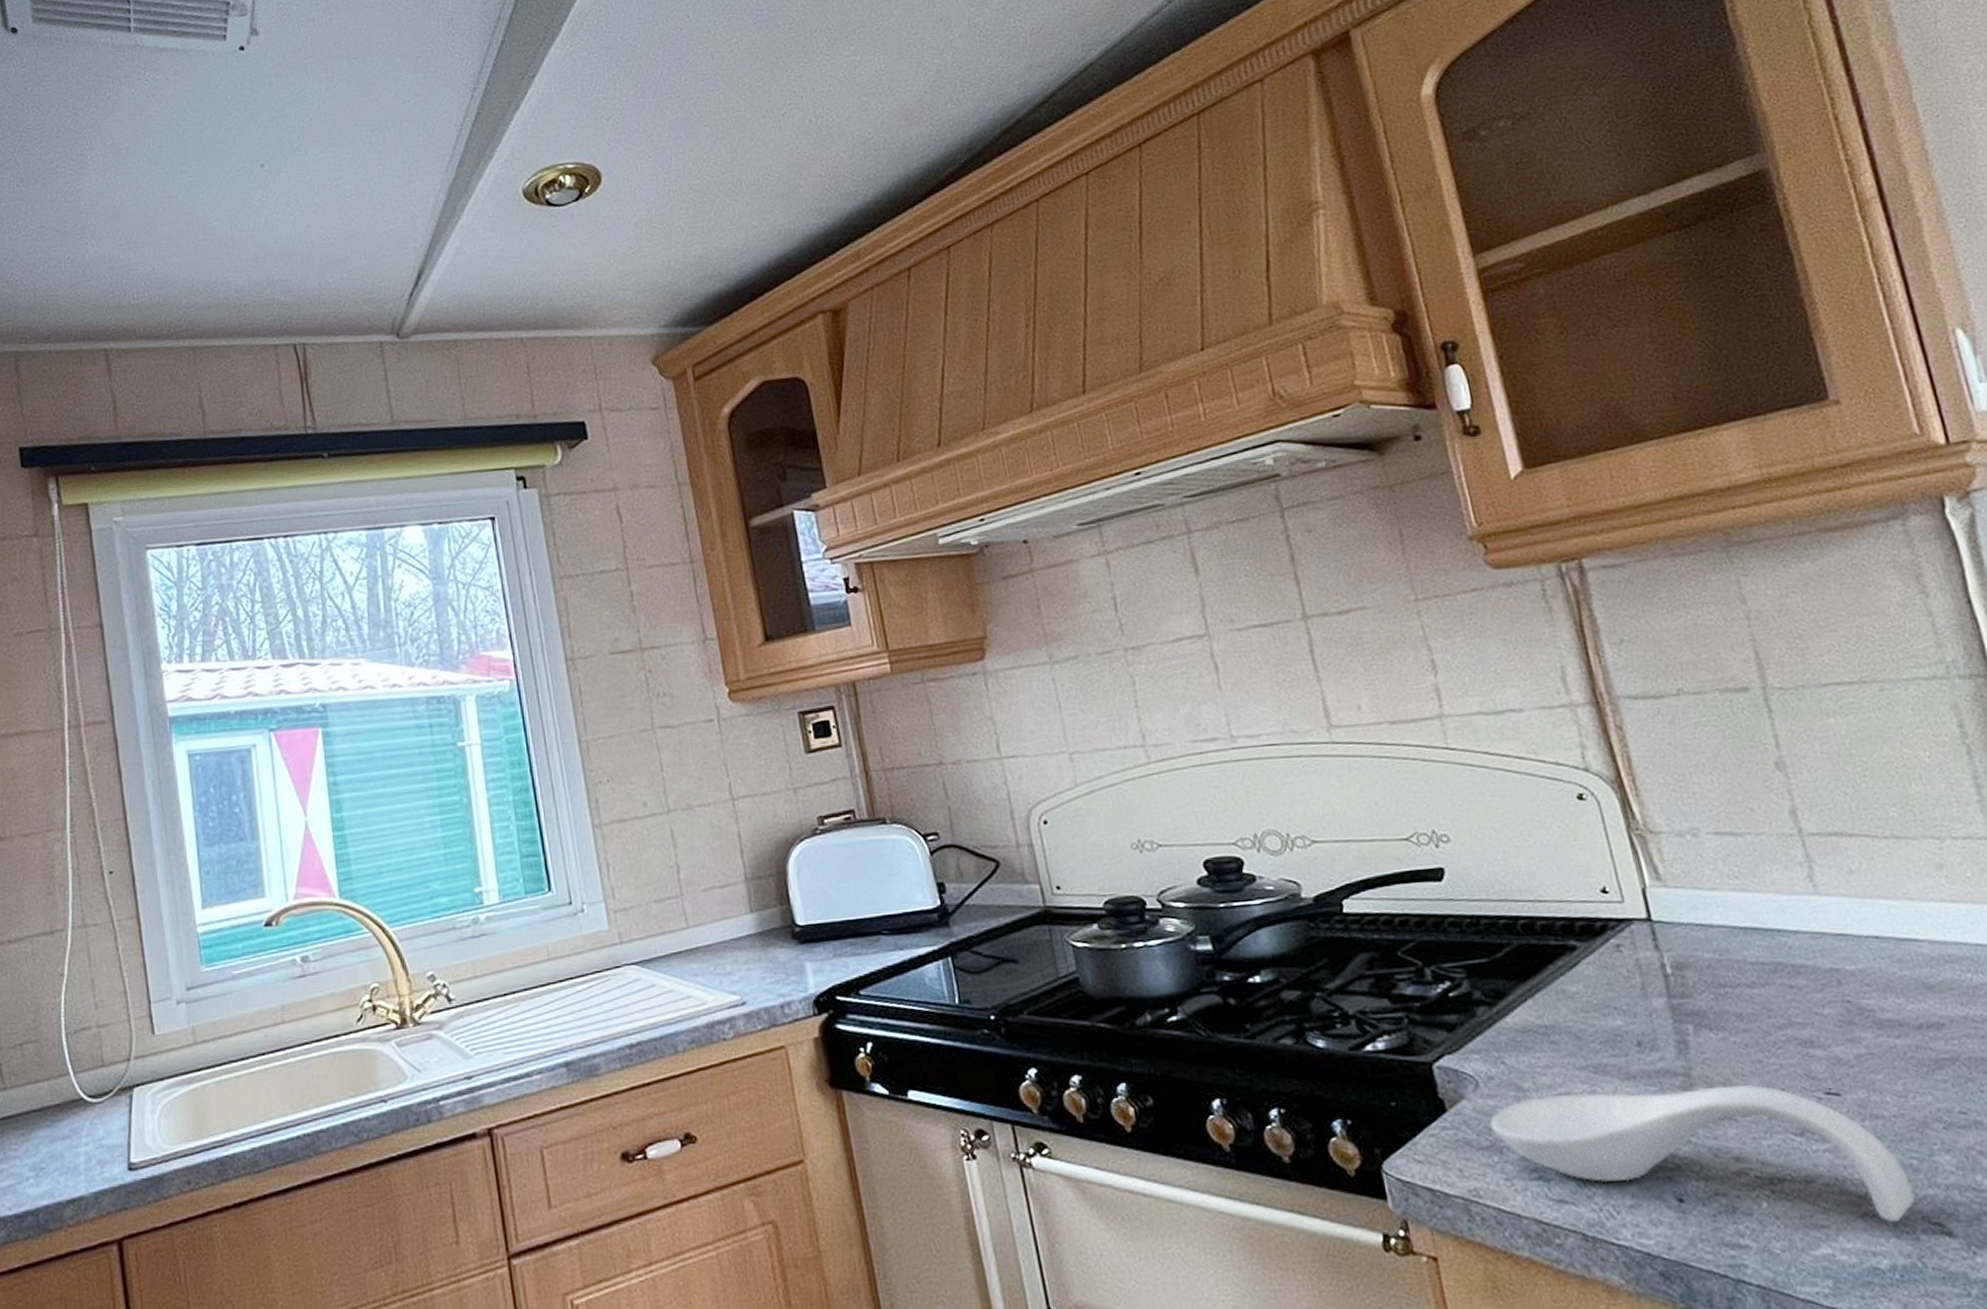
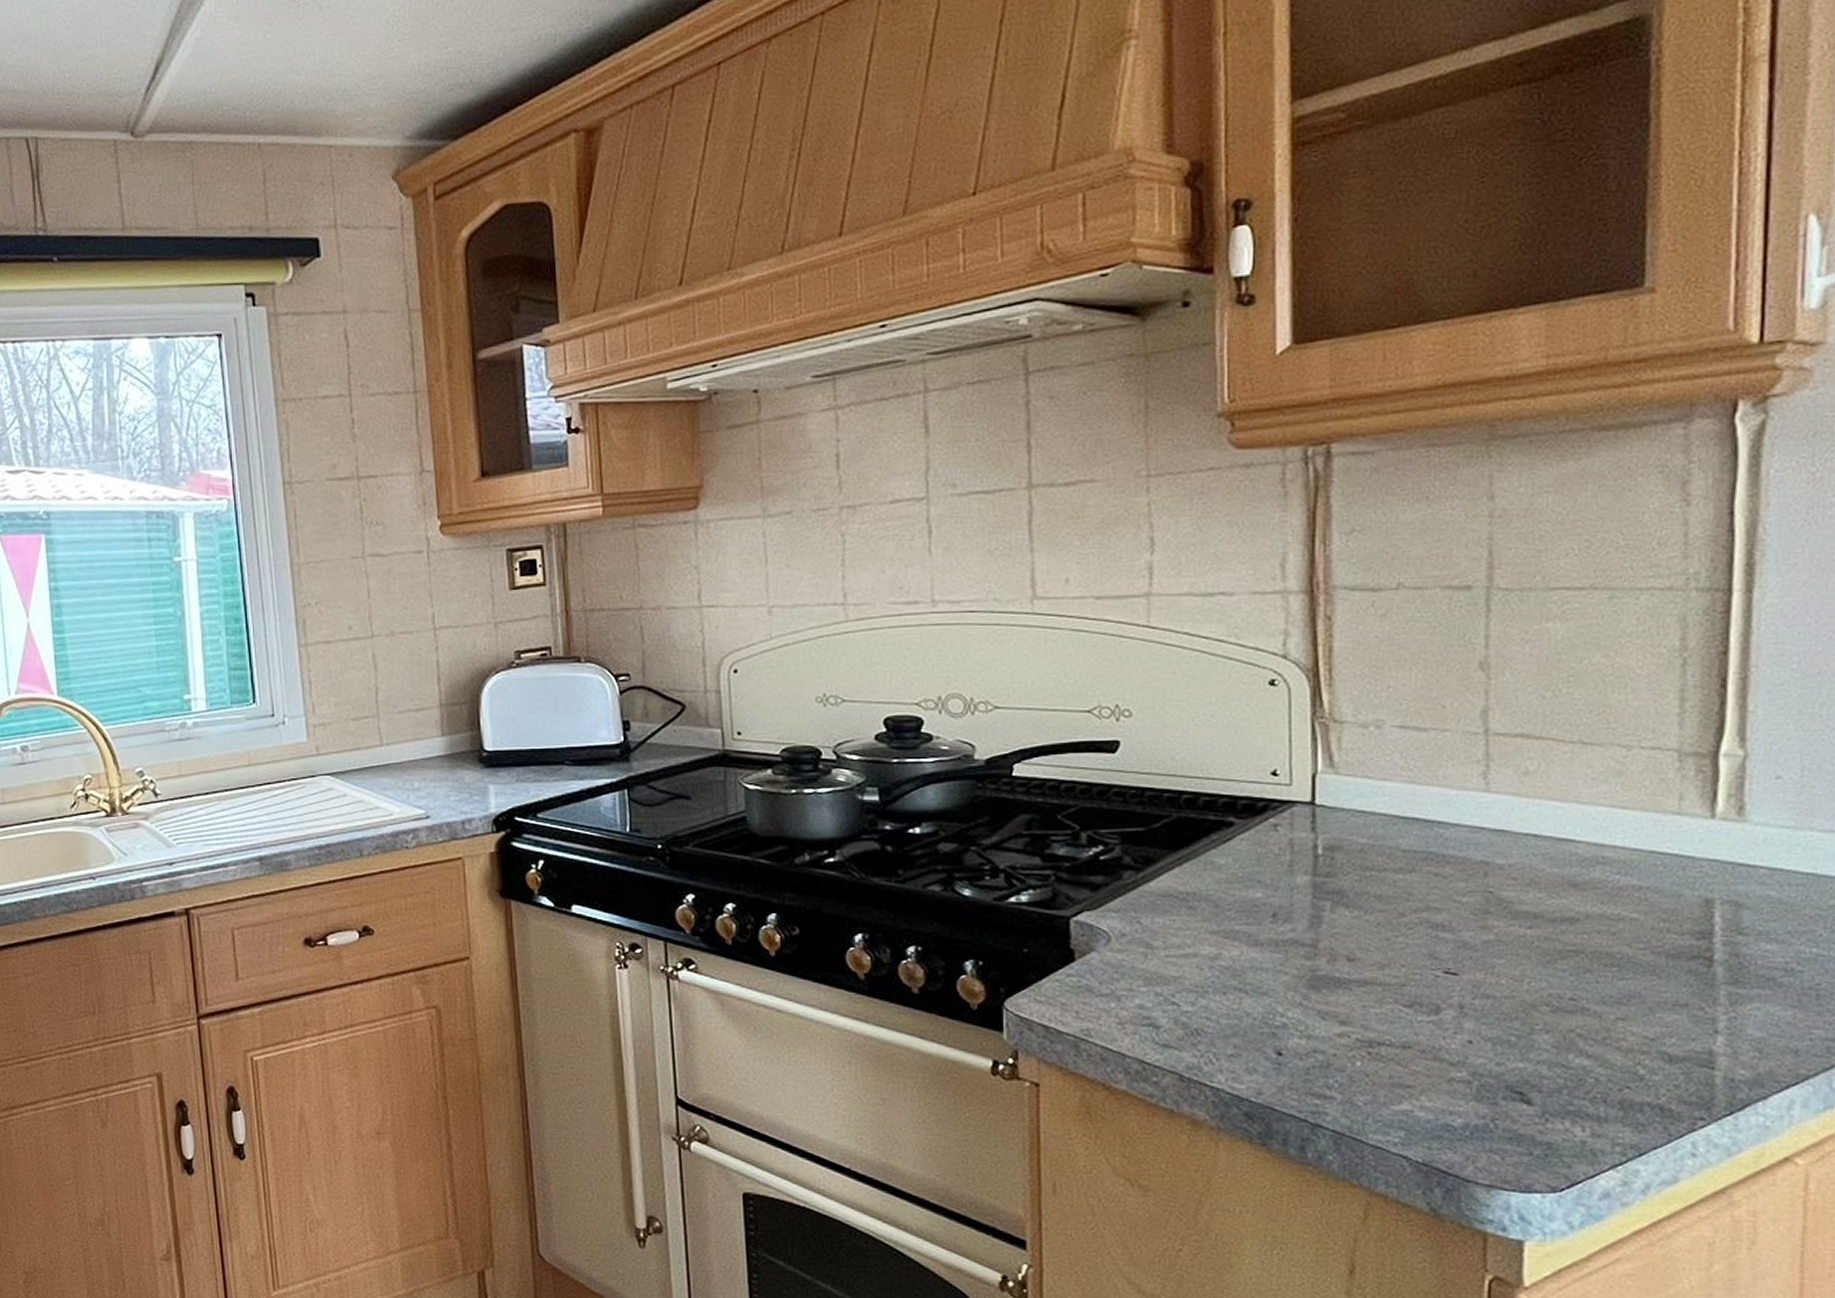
spoon rest: present [1489,1084,1916,1222] -> none [1113,954,1505,1087]

